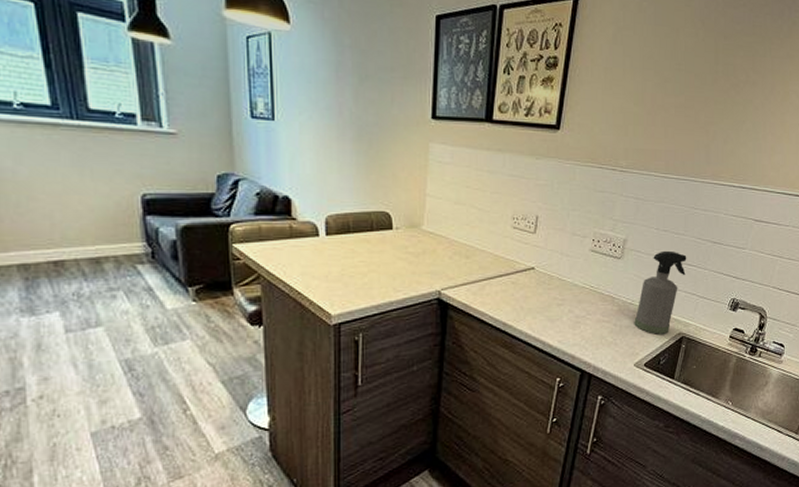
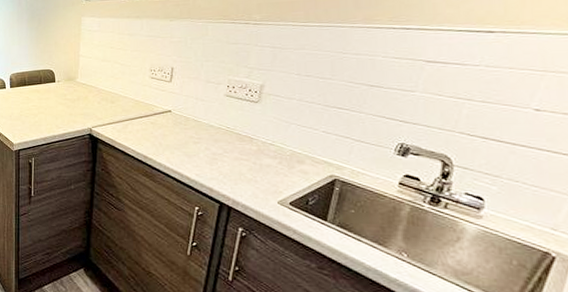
spray bottle: present [634,250,687,334] -> none [275,94,336,175]

